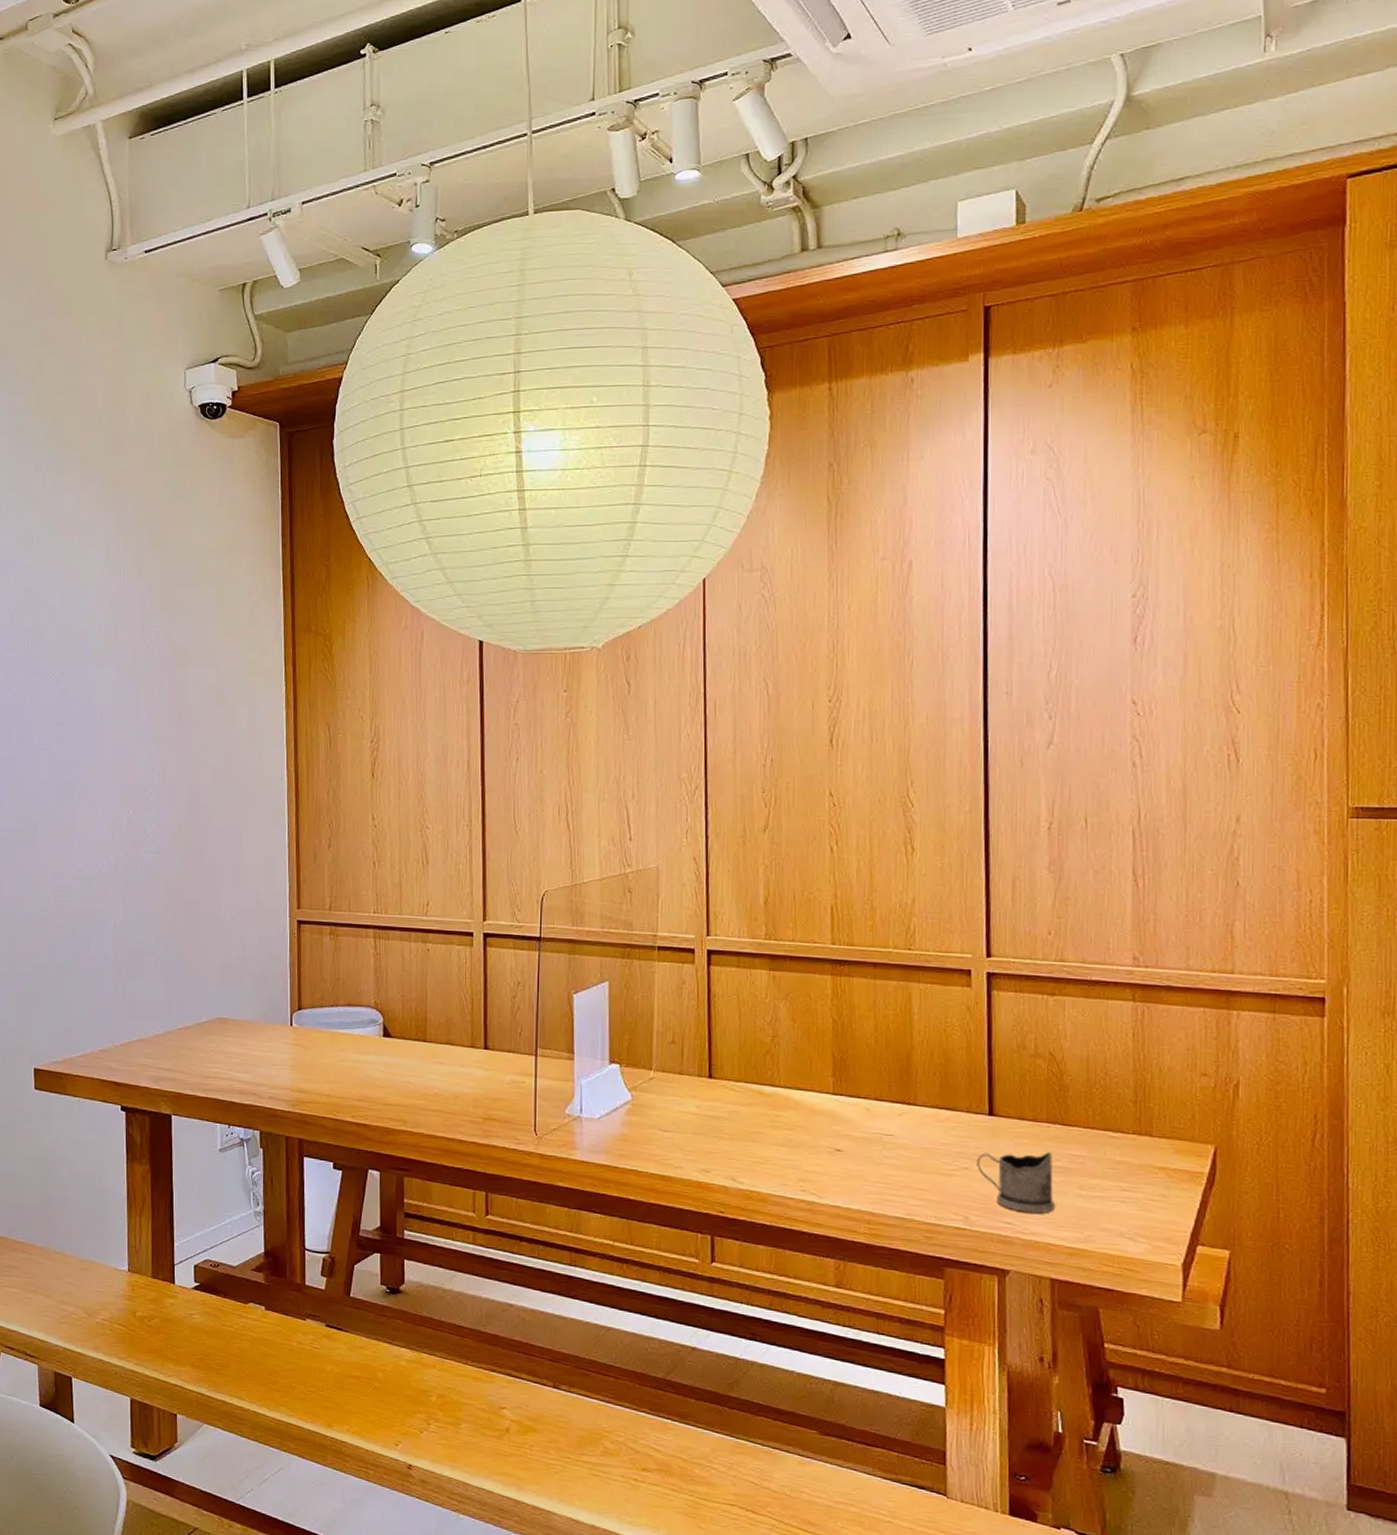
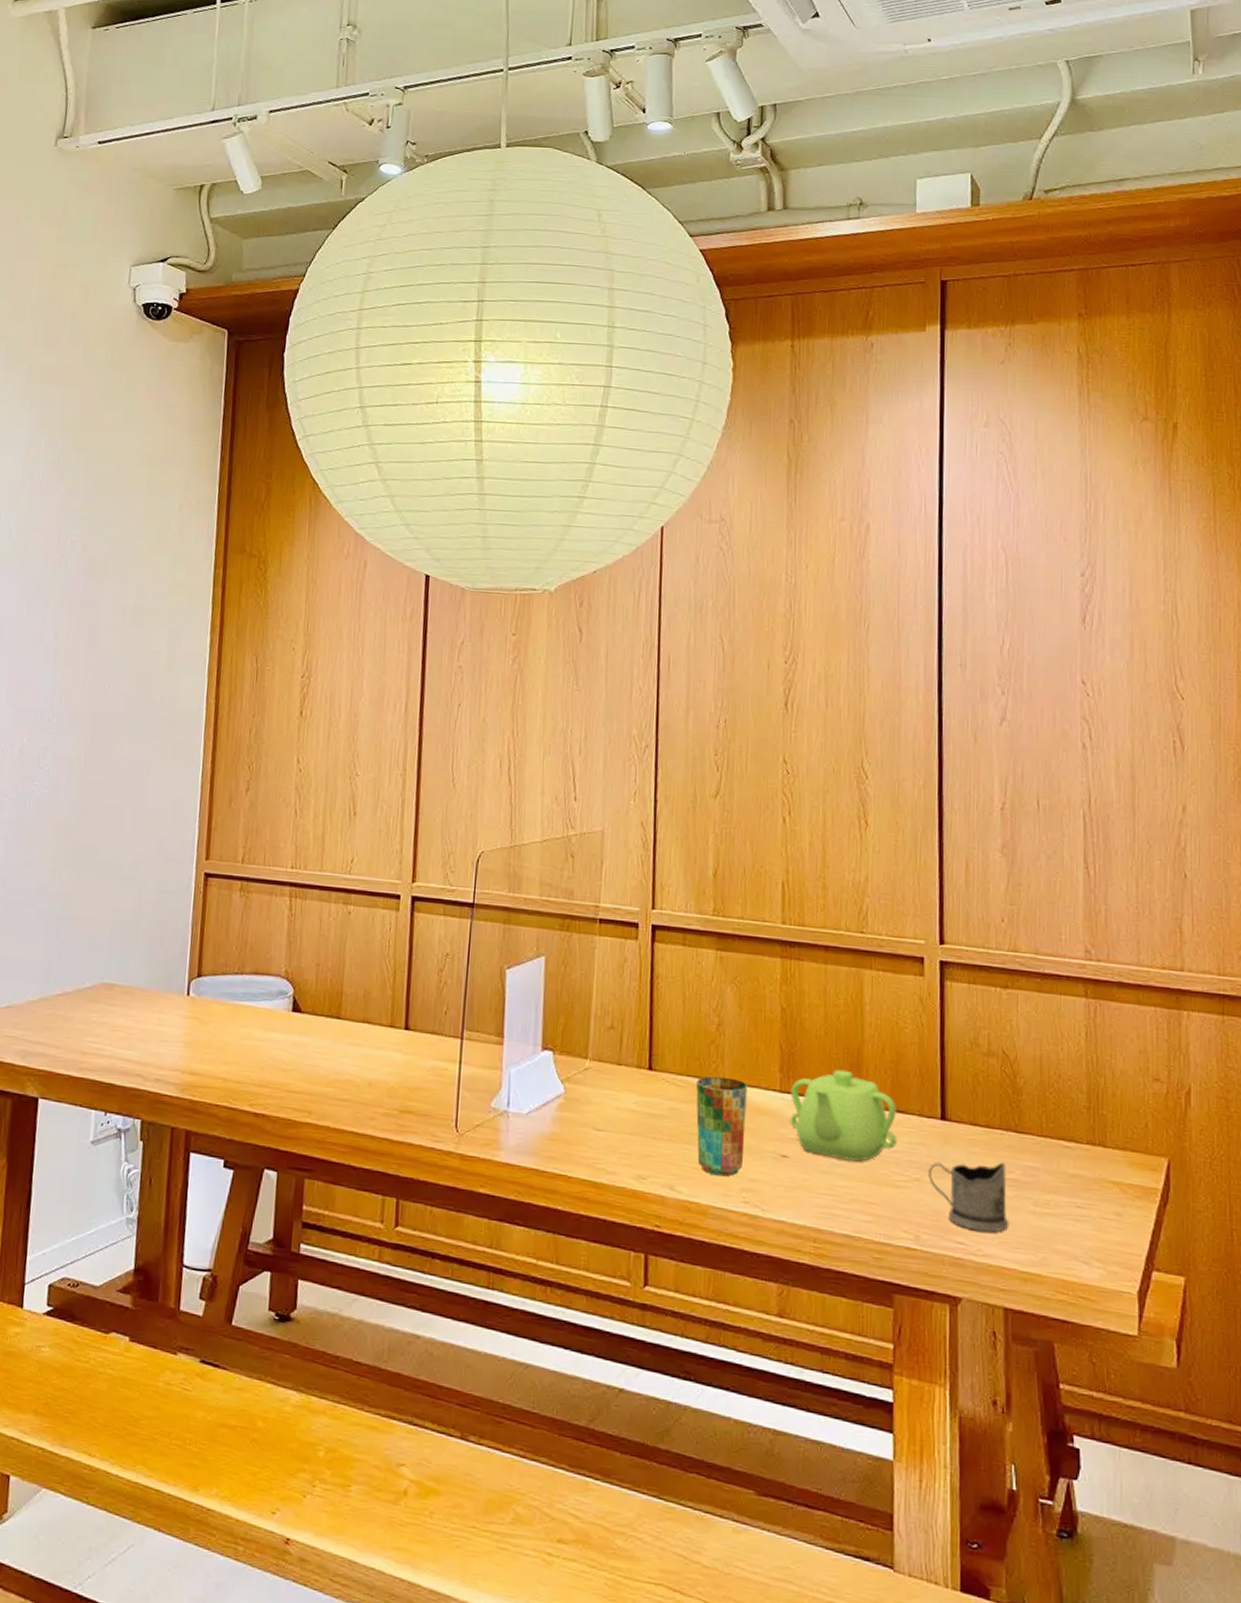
cup: none [754,1082,802,1169] -> present [696,1076,747,1177]
teapot: none [843,1073,946,1154] -> present [789,1069,897,1162]

